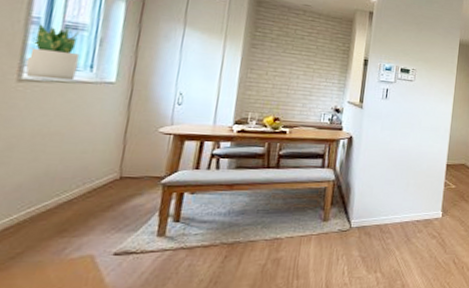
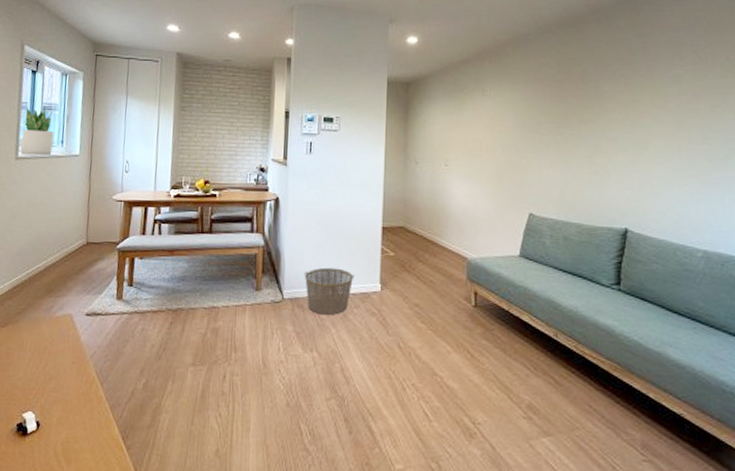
basket: none [373,199,420,239] -> present [304,267,355,315]

